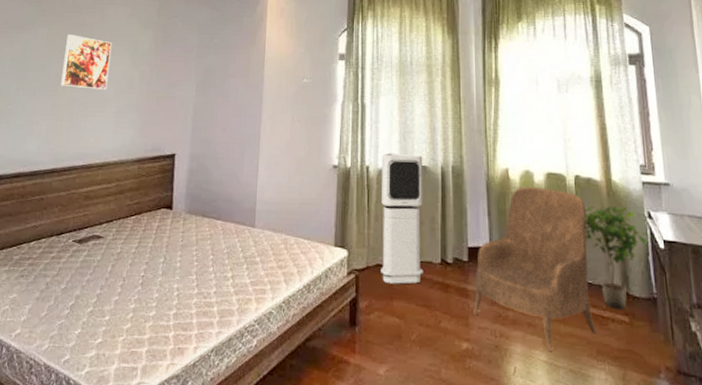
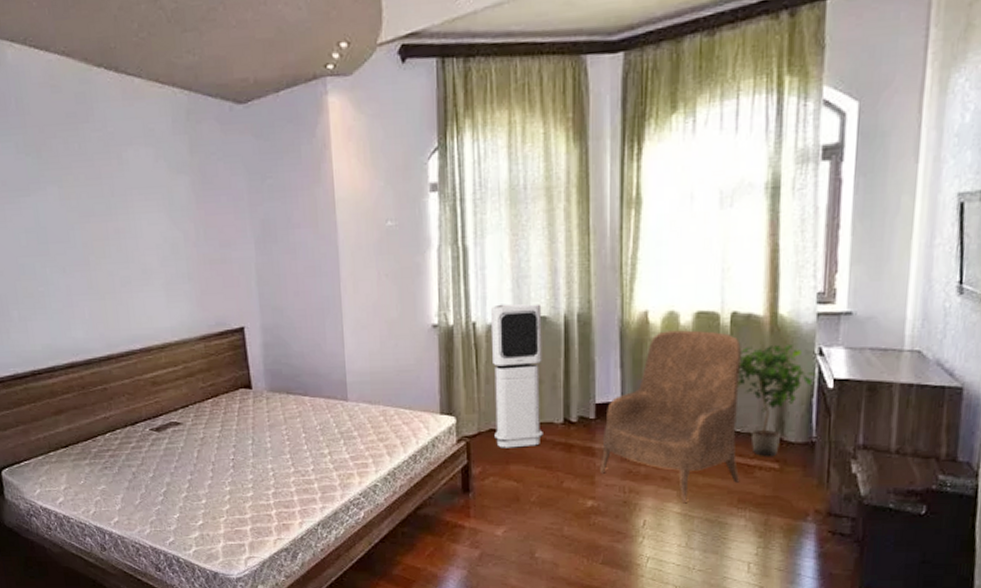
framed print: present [60,34,113,90] -> none [84,191,148,259]

